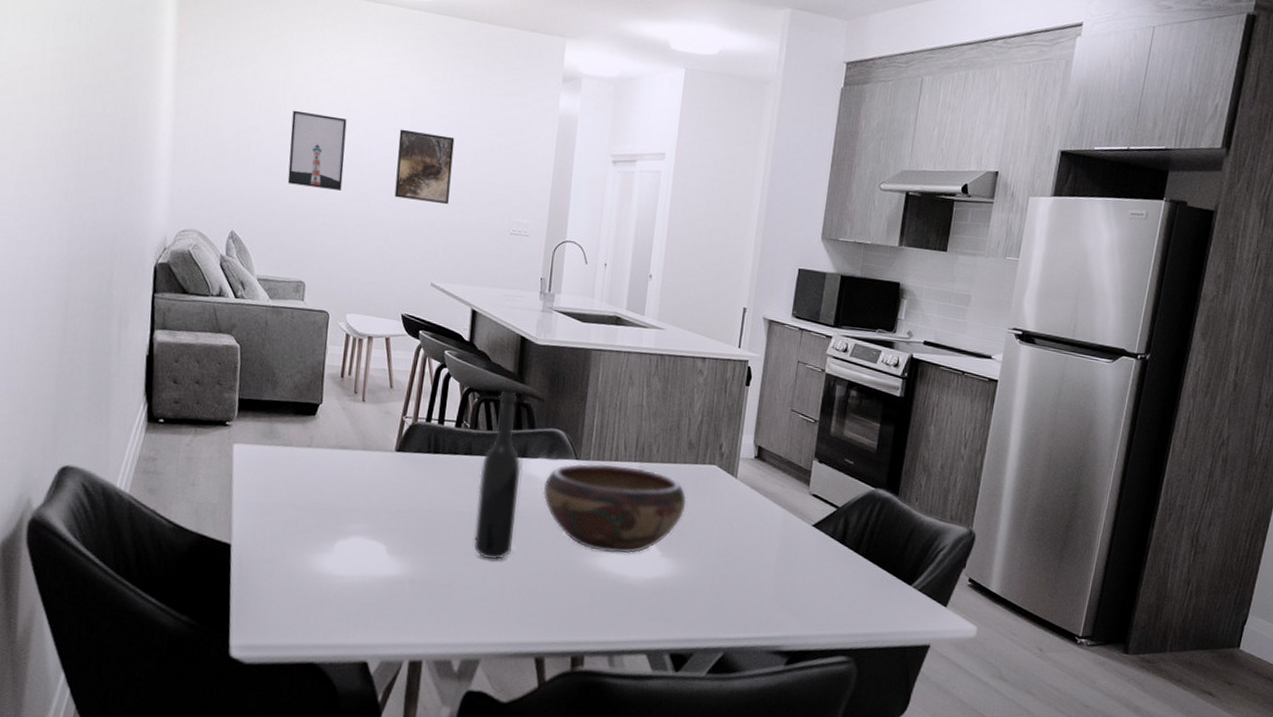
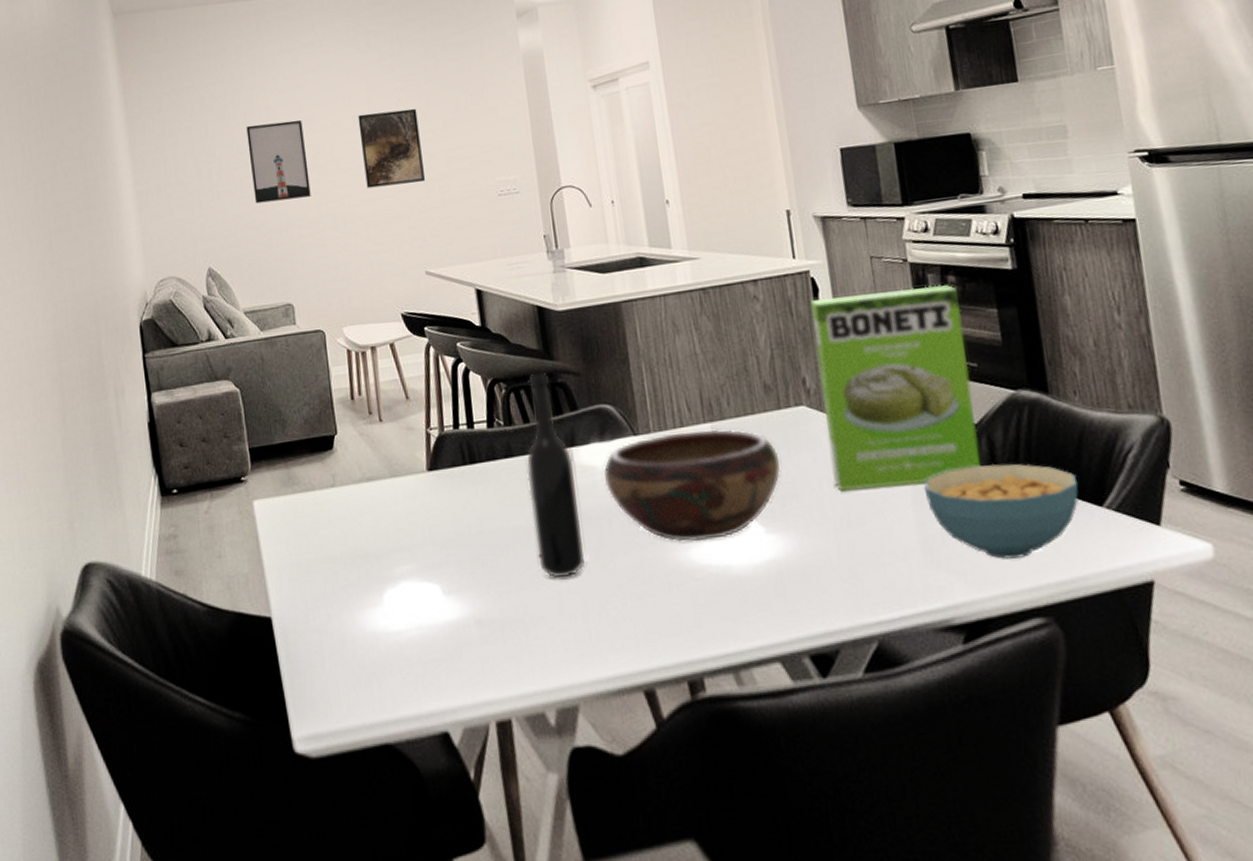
cake mix box: none [722,385,855,544] -> present [811,284,981,491]
cereal bowl: none [788,537,900,612] -> present [924,463,1079,559]

